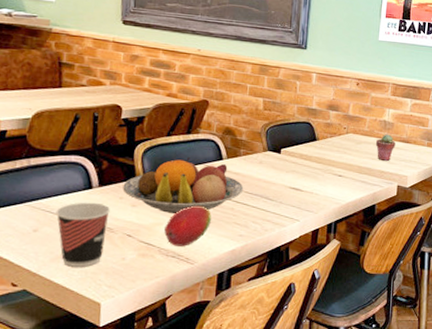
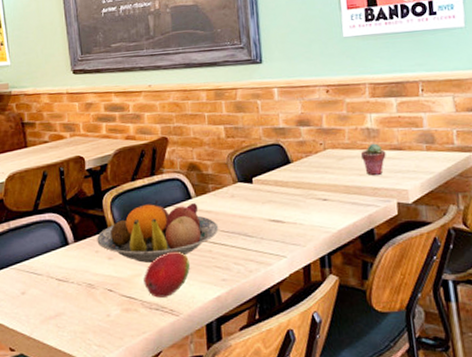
cup: present [56,202,110,267] -> none [39,259,88,328]

